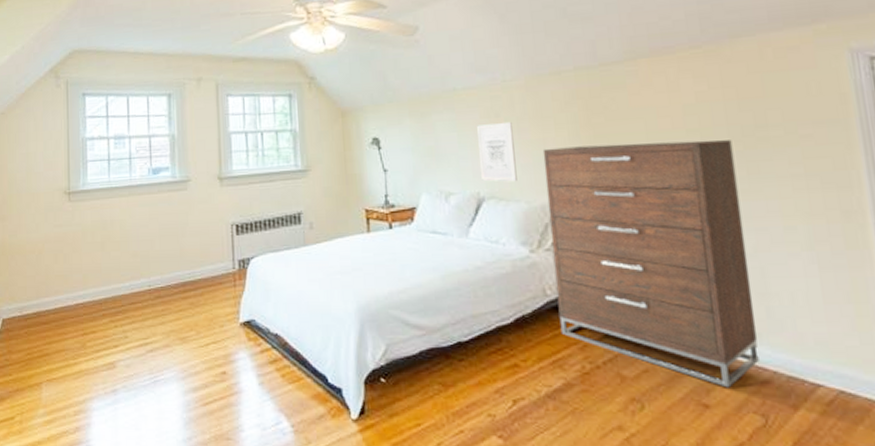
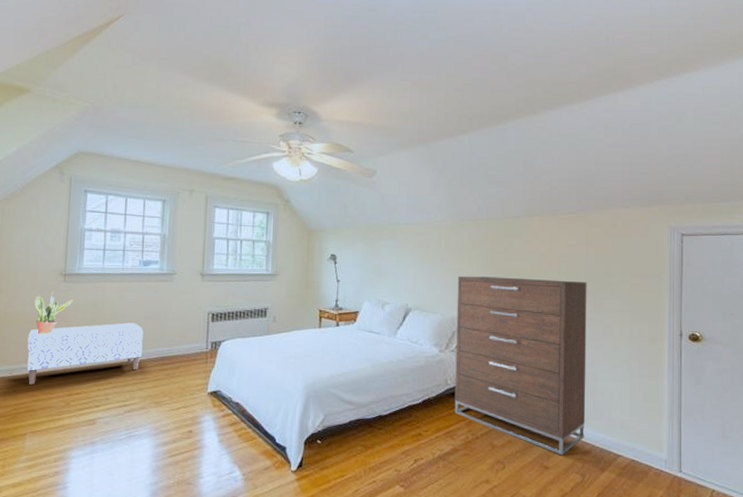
bench: none [36,243,161,324] -> present [27,323,144,385]
potted plant: none [40,213,80,265] -> present [34,291,73,335]
wall art: present [477,121,517,182] -> none [411,252,438,298]

